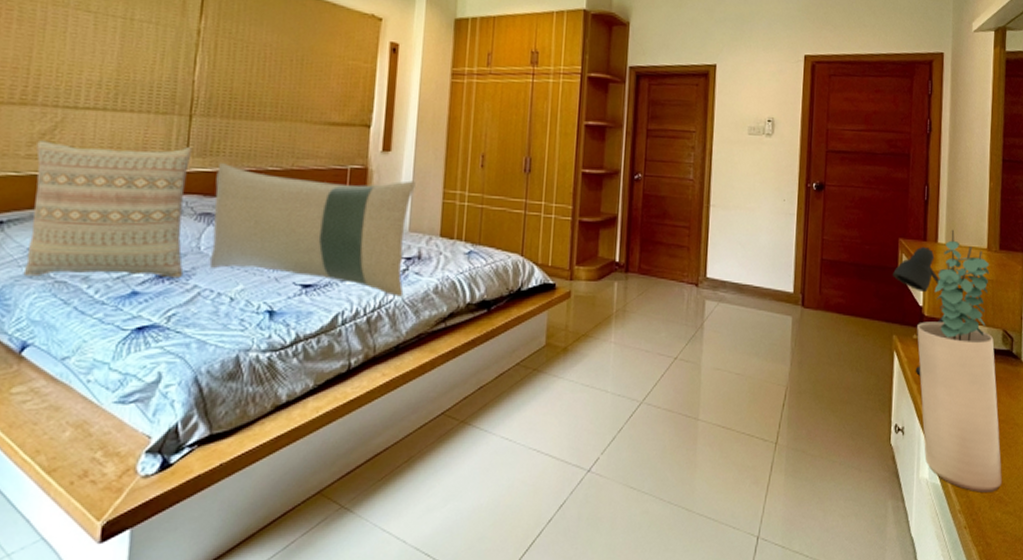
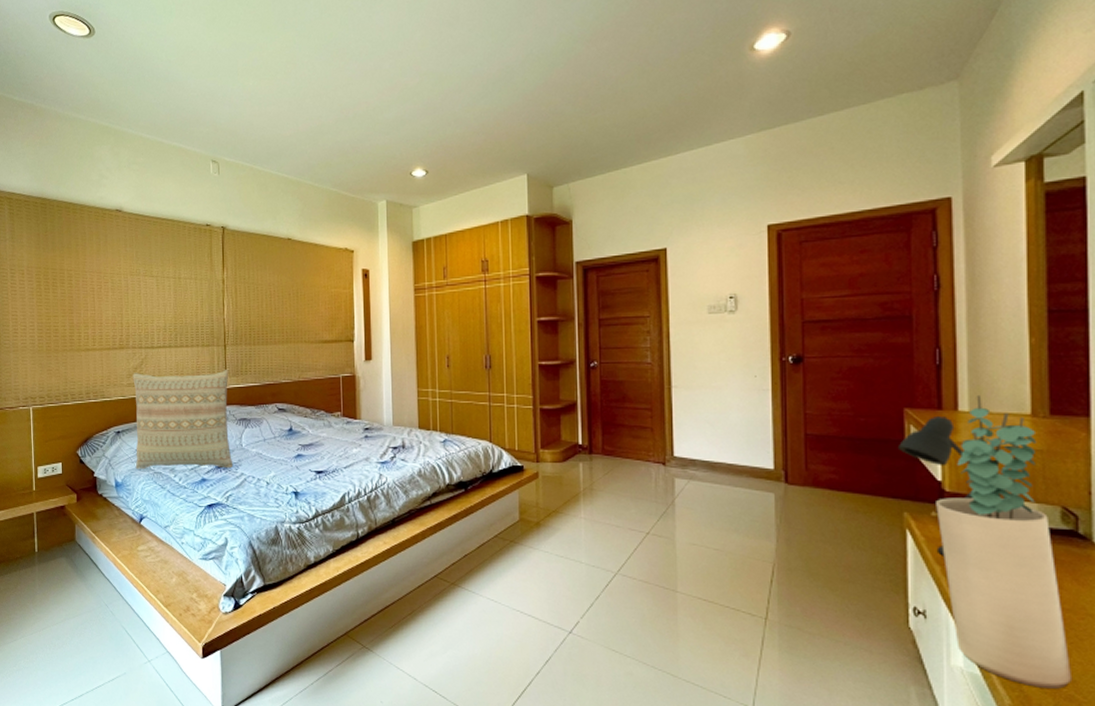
pillow: present [209,163,416,297] -> none [247,380,394,480]

